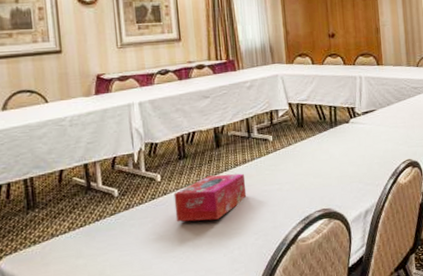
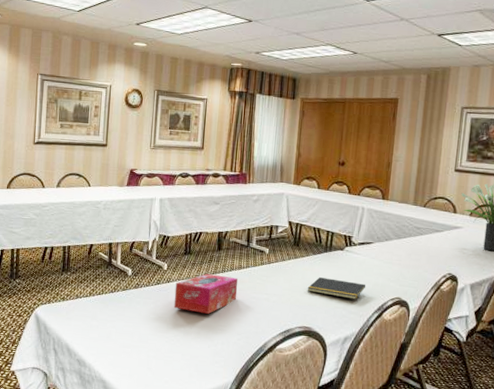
notepad: none [319,152,377,172] -> present [307,277,366,299]

